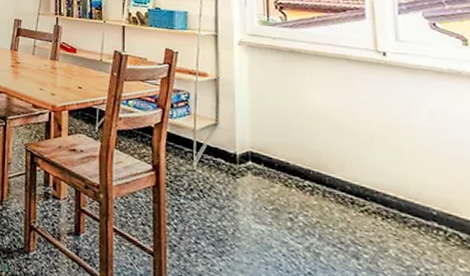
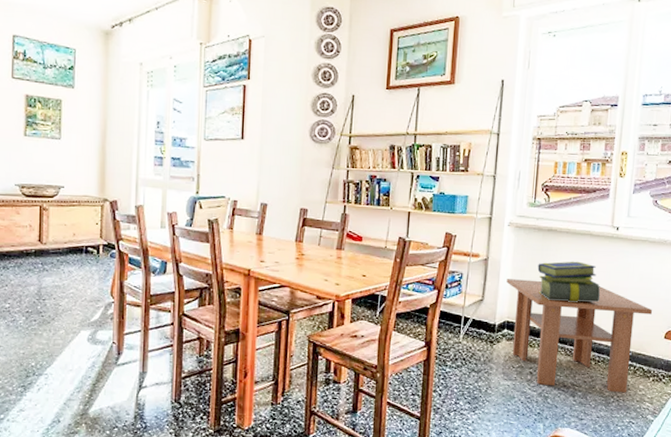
coffee table: none [244,103,458,266] -> present [506,279,652,393]
stack of books: none [282,87,375,140] -> present [537,261,601,302]

